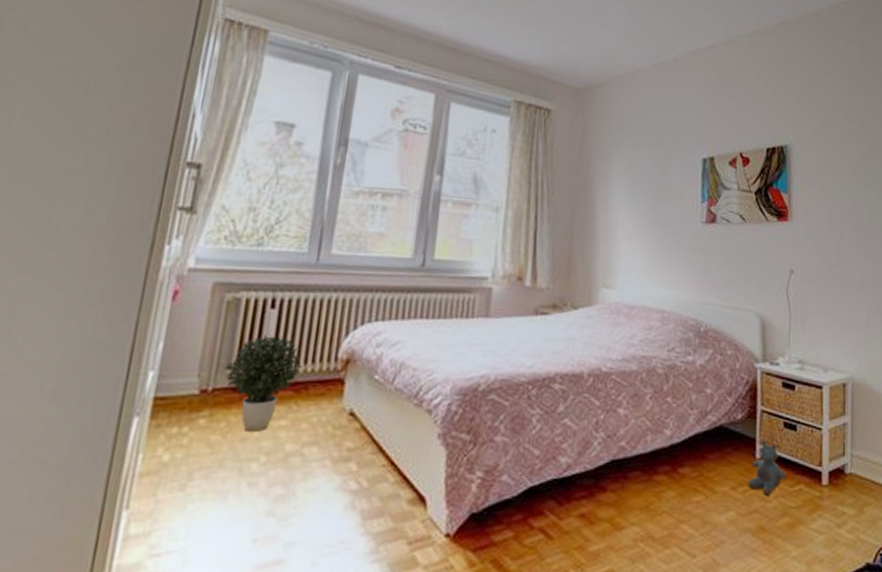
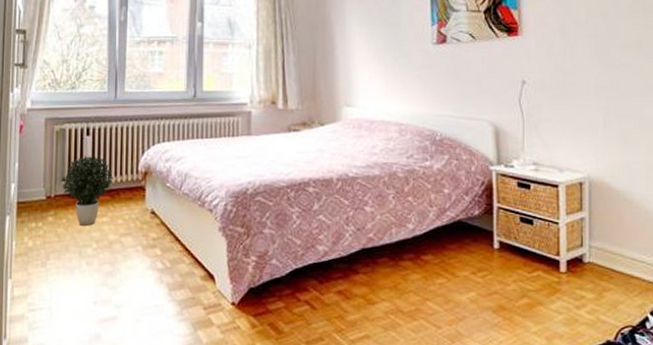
stuffed animal: present [748,439,787,496] -> none [487,232,525,280]

